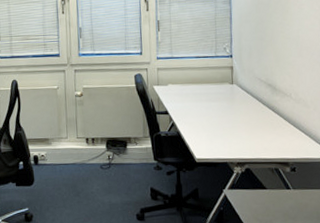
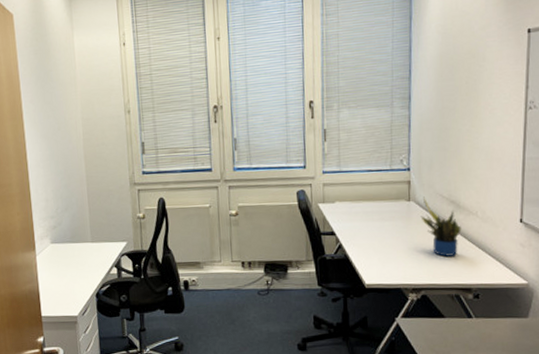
potted plant: none [242,80,278,134] -> present [420,196,462,257]

